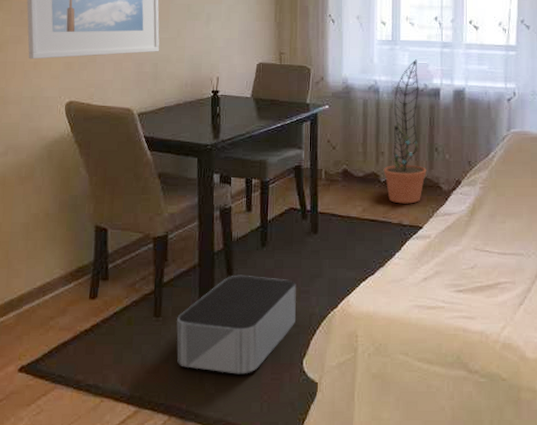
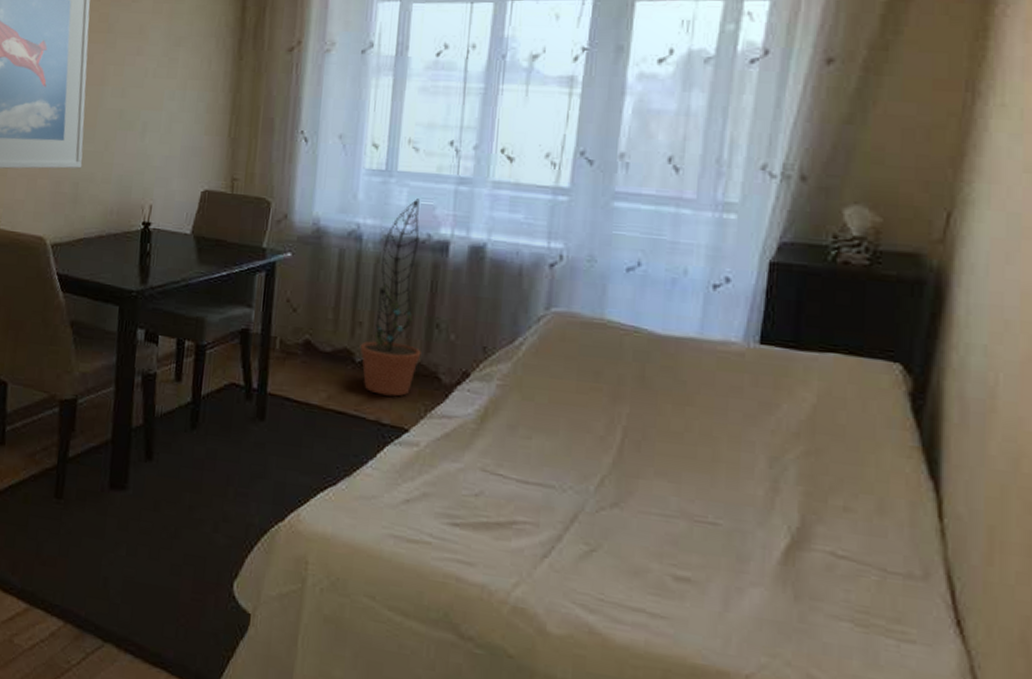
storage bin: present [176,275,296,374] -> none [78,460,232,587]

